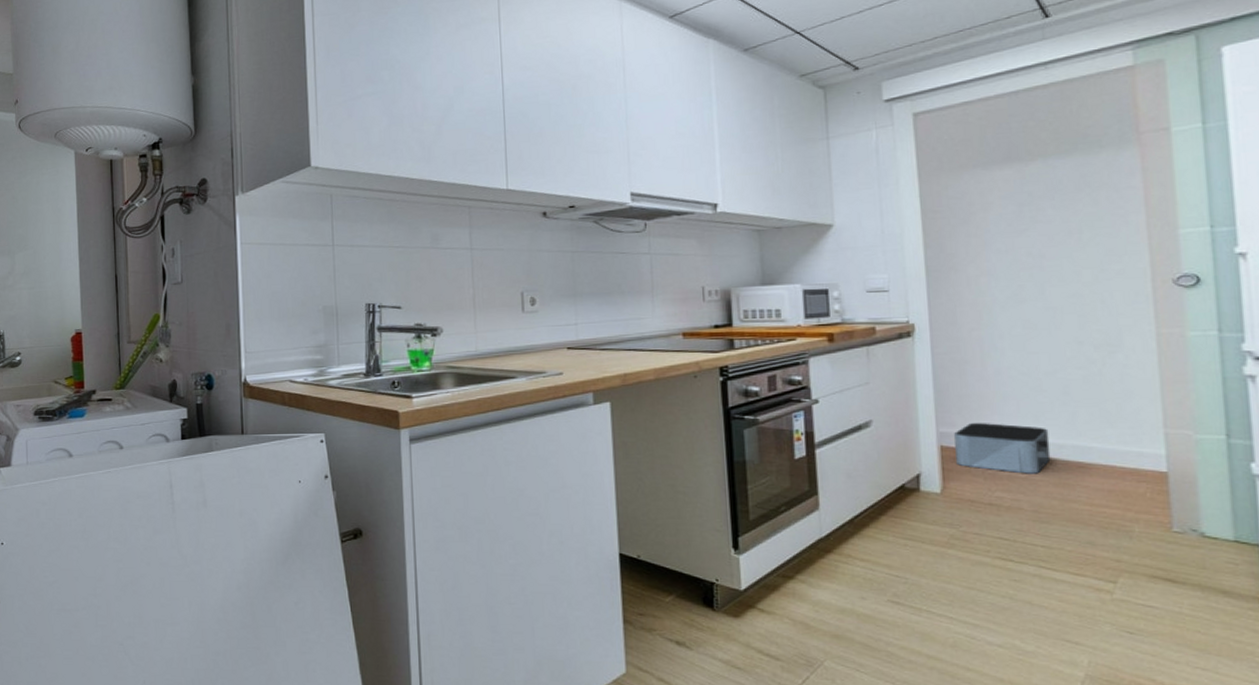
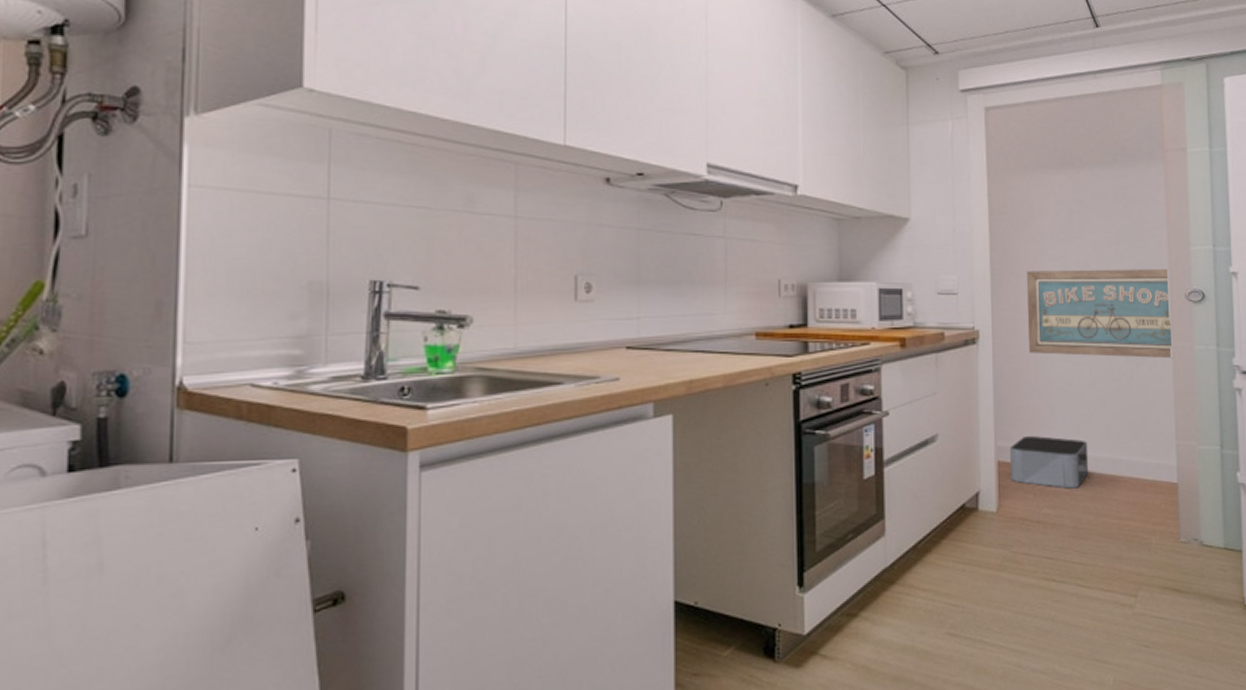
wall art: none [967,255,1158,346] -> present [1026,269,1173,359]

